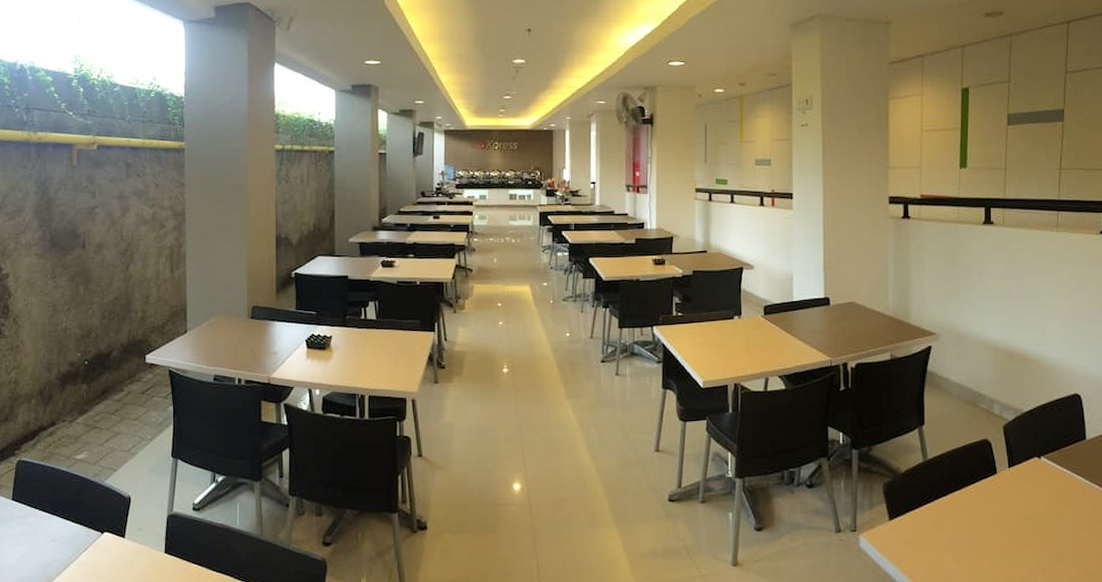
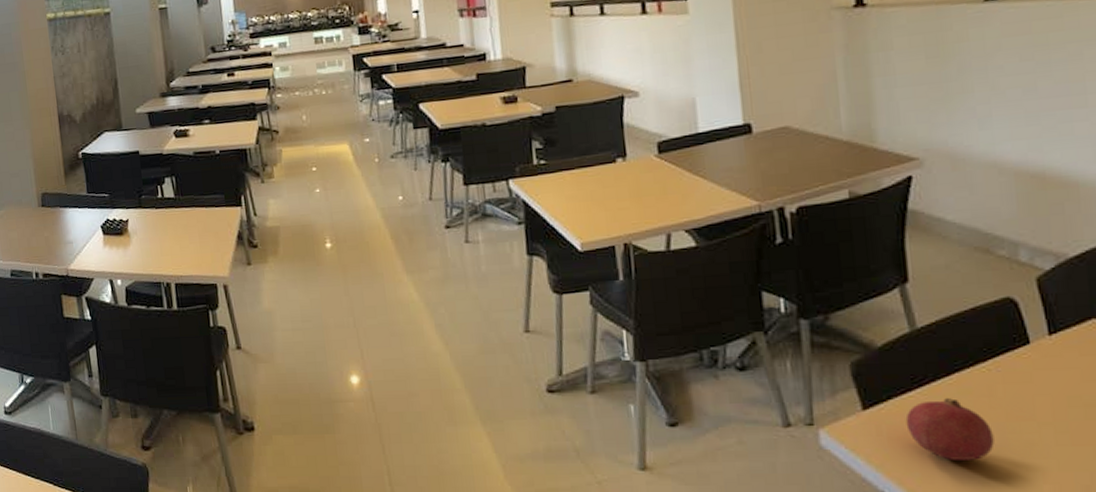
fruit: none [916,513,971,559] -> present [905,398,995,460]

